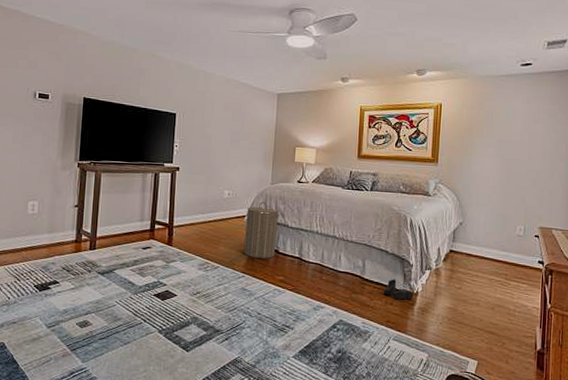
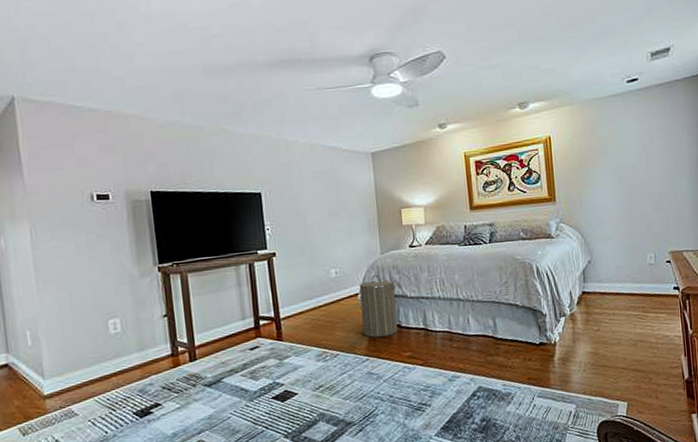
boots: present [383,278,413,300] -> none [519,332,552,354]

